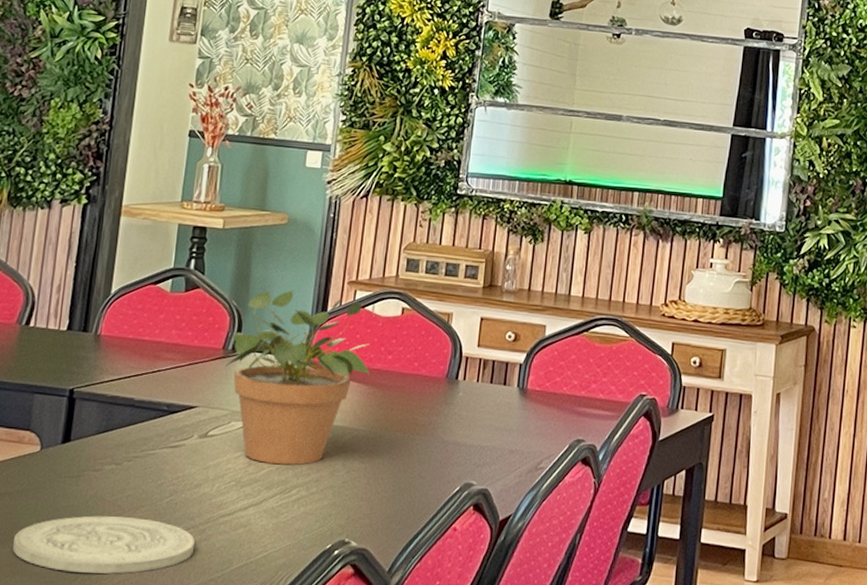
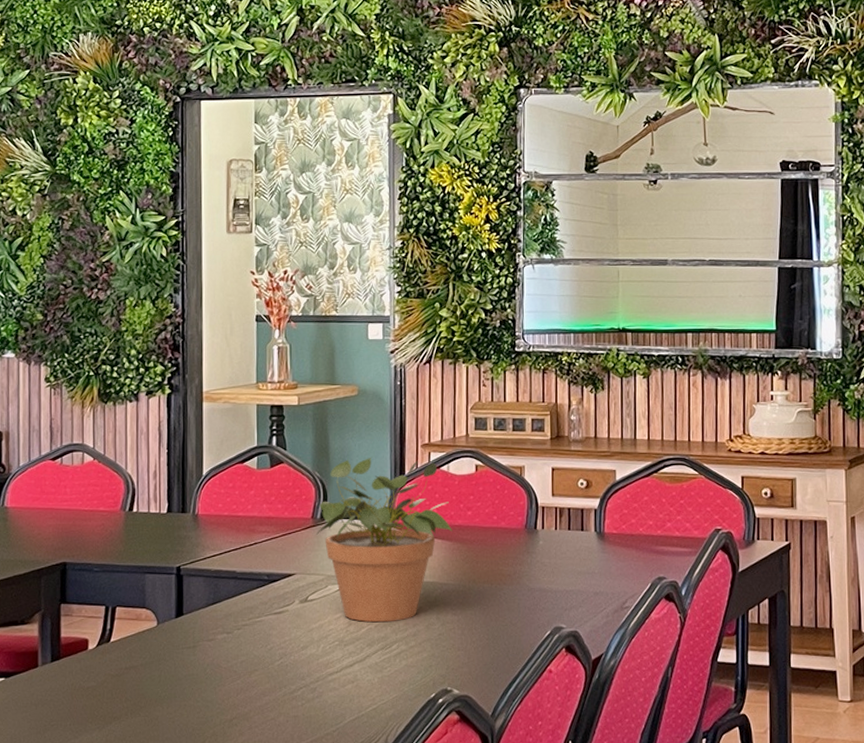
plate: present [13,515,195,574] -> none [144,681,308,736]

